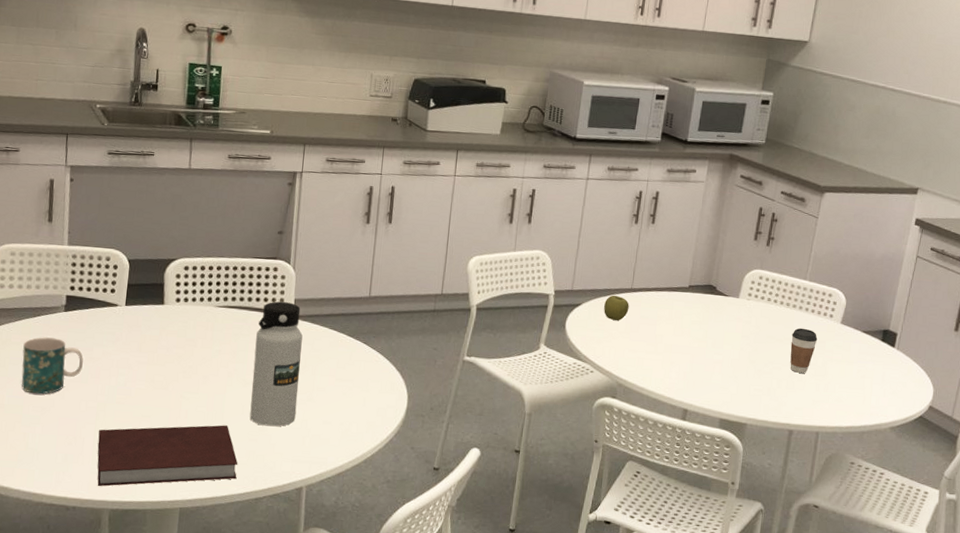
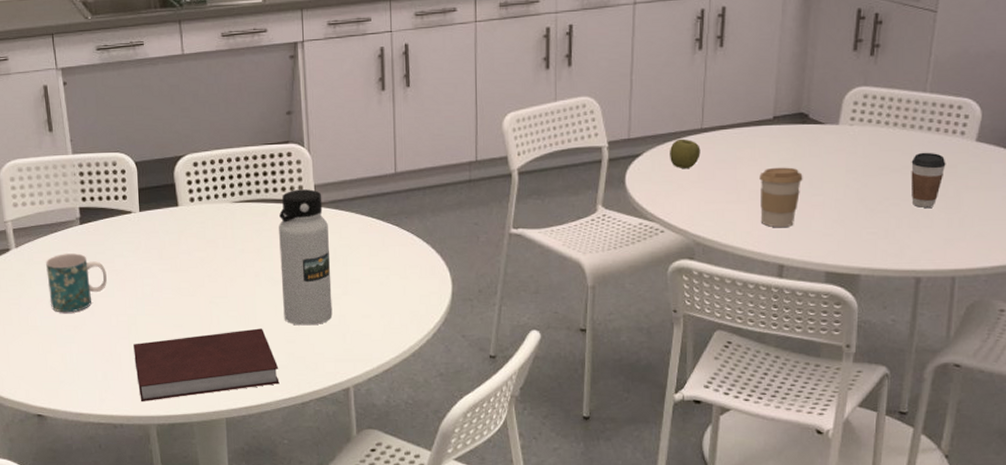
coffee cup: none [672,327,708,379] -> present [759,167,803,228]

